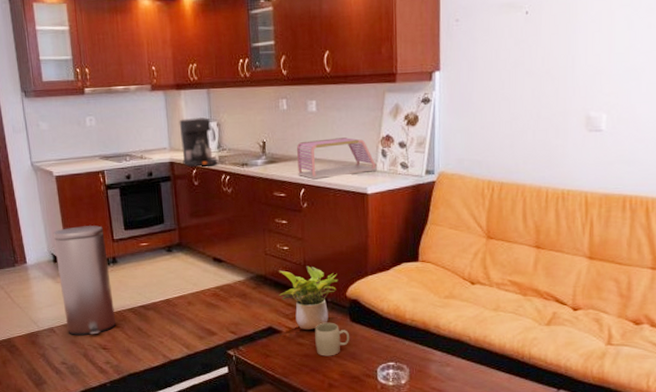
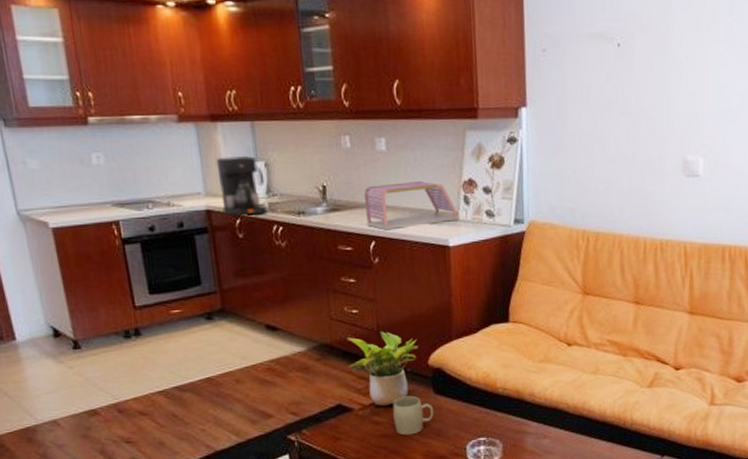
pedal bin: present [53,225,116,336] -> none [51,289,142,429]

